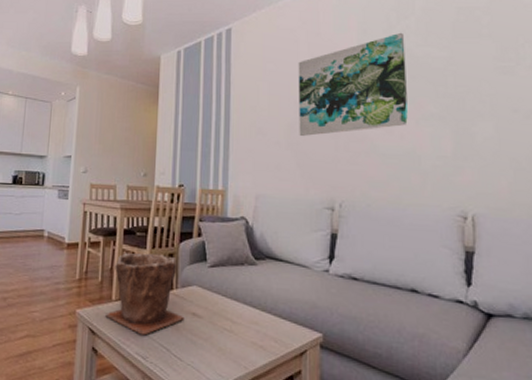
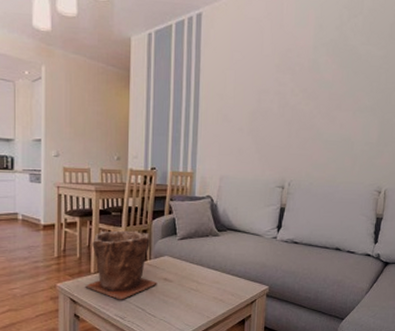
wall art: present [298,32,409,137] -> none [259,30,353,124]

